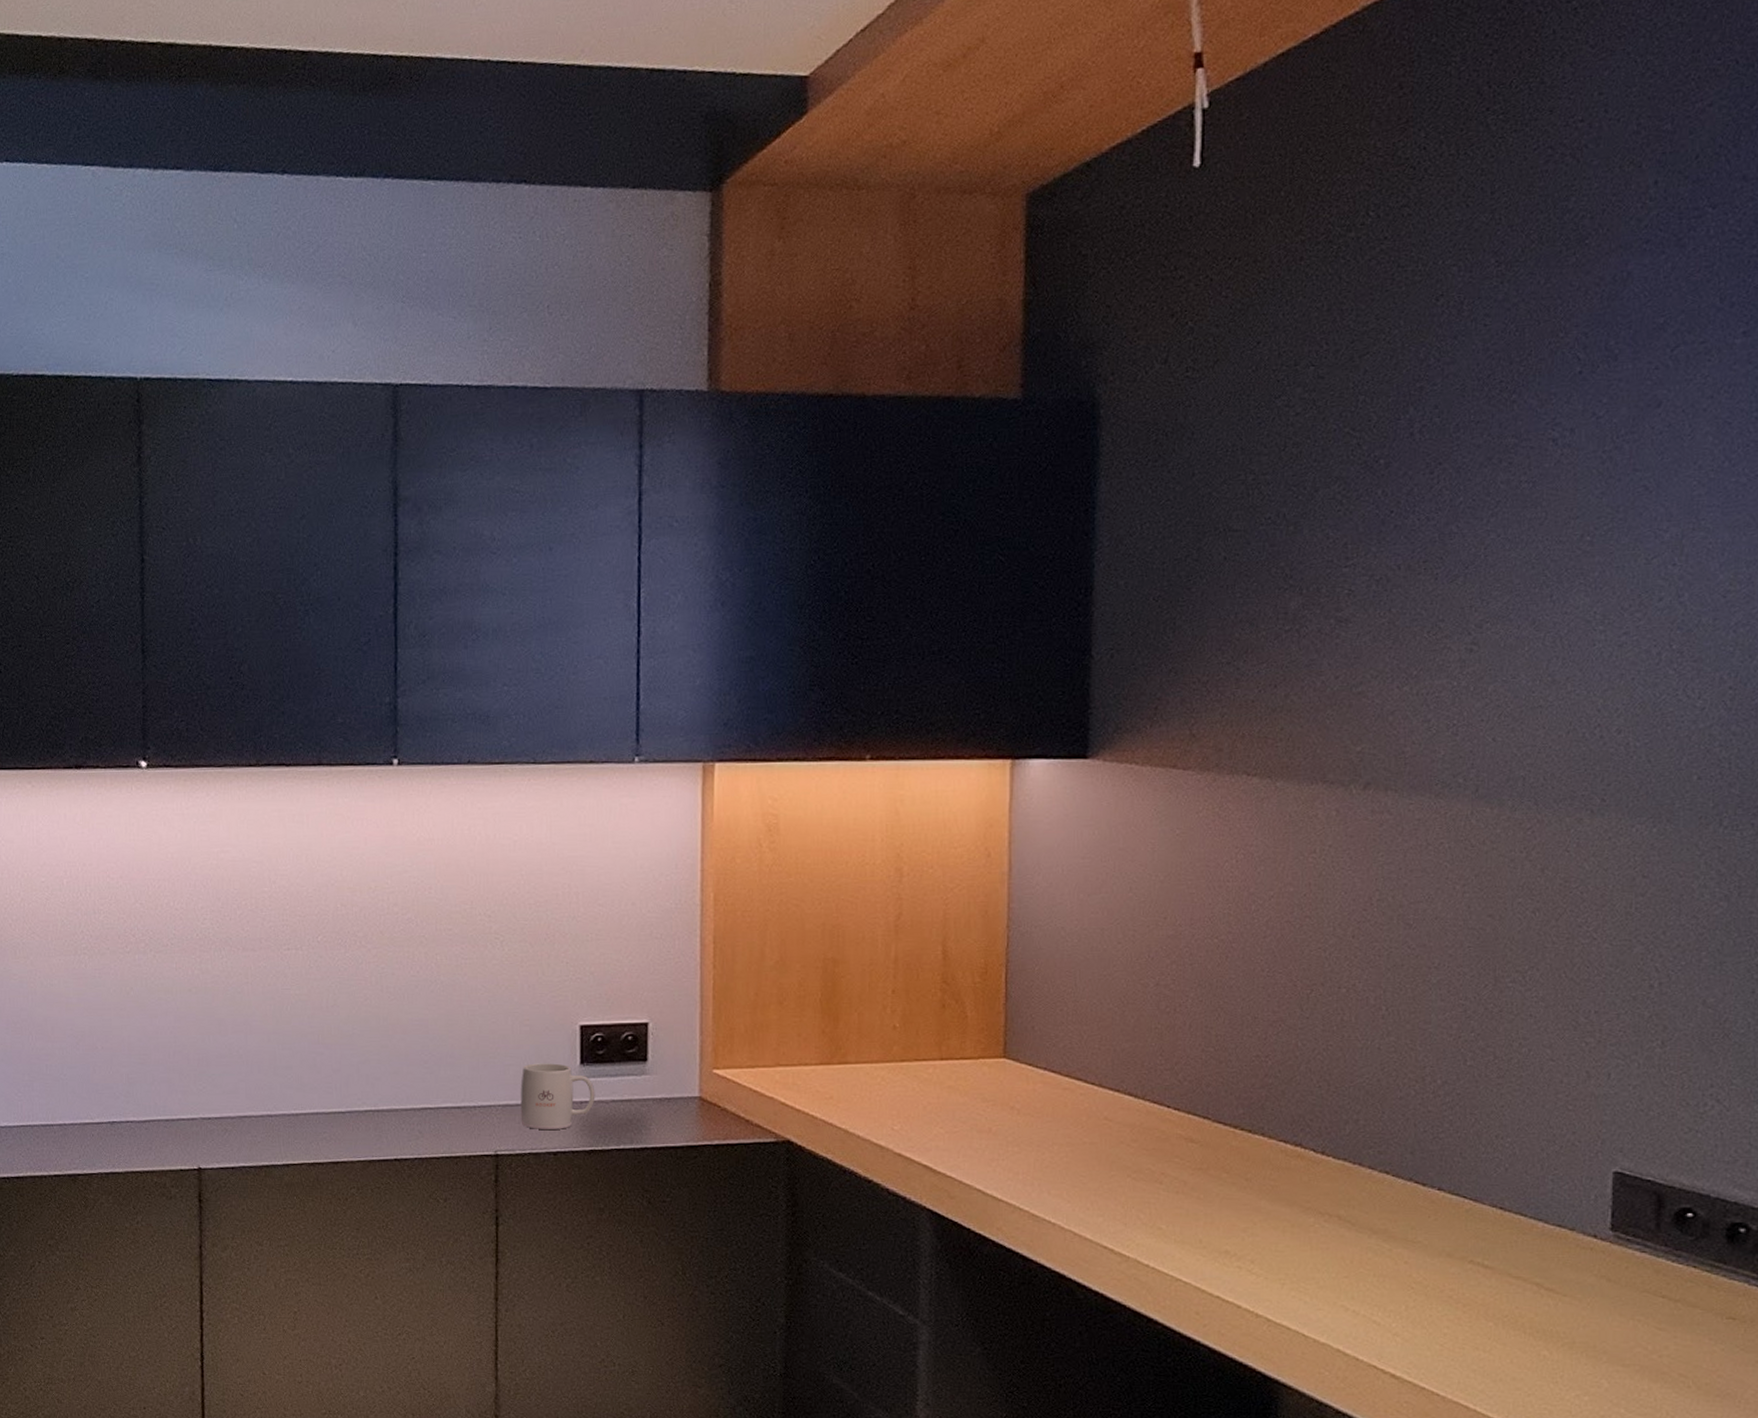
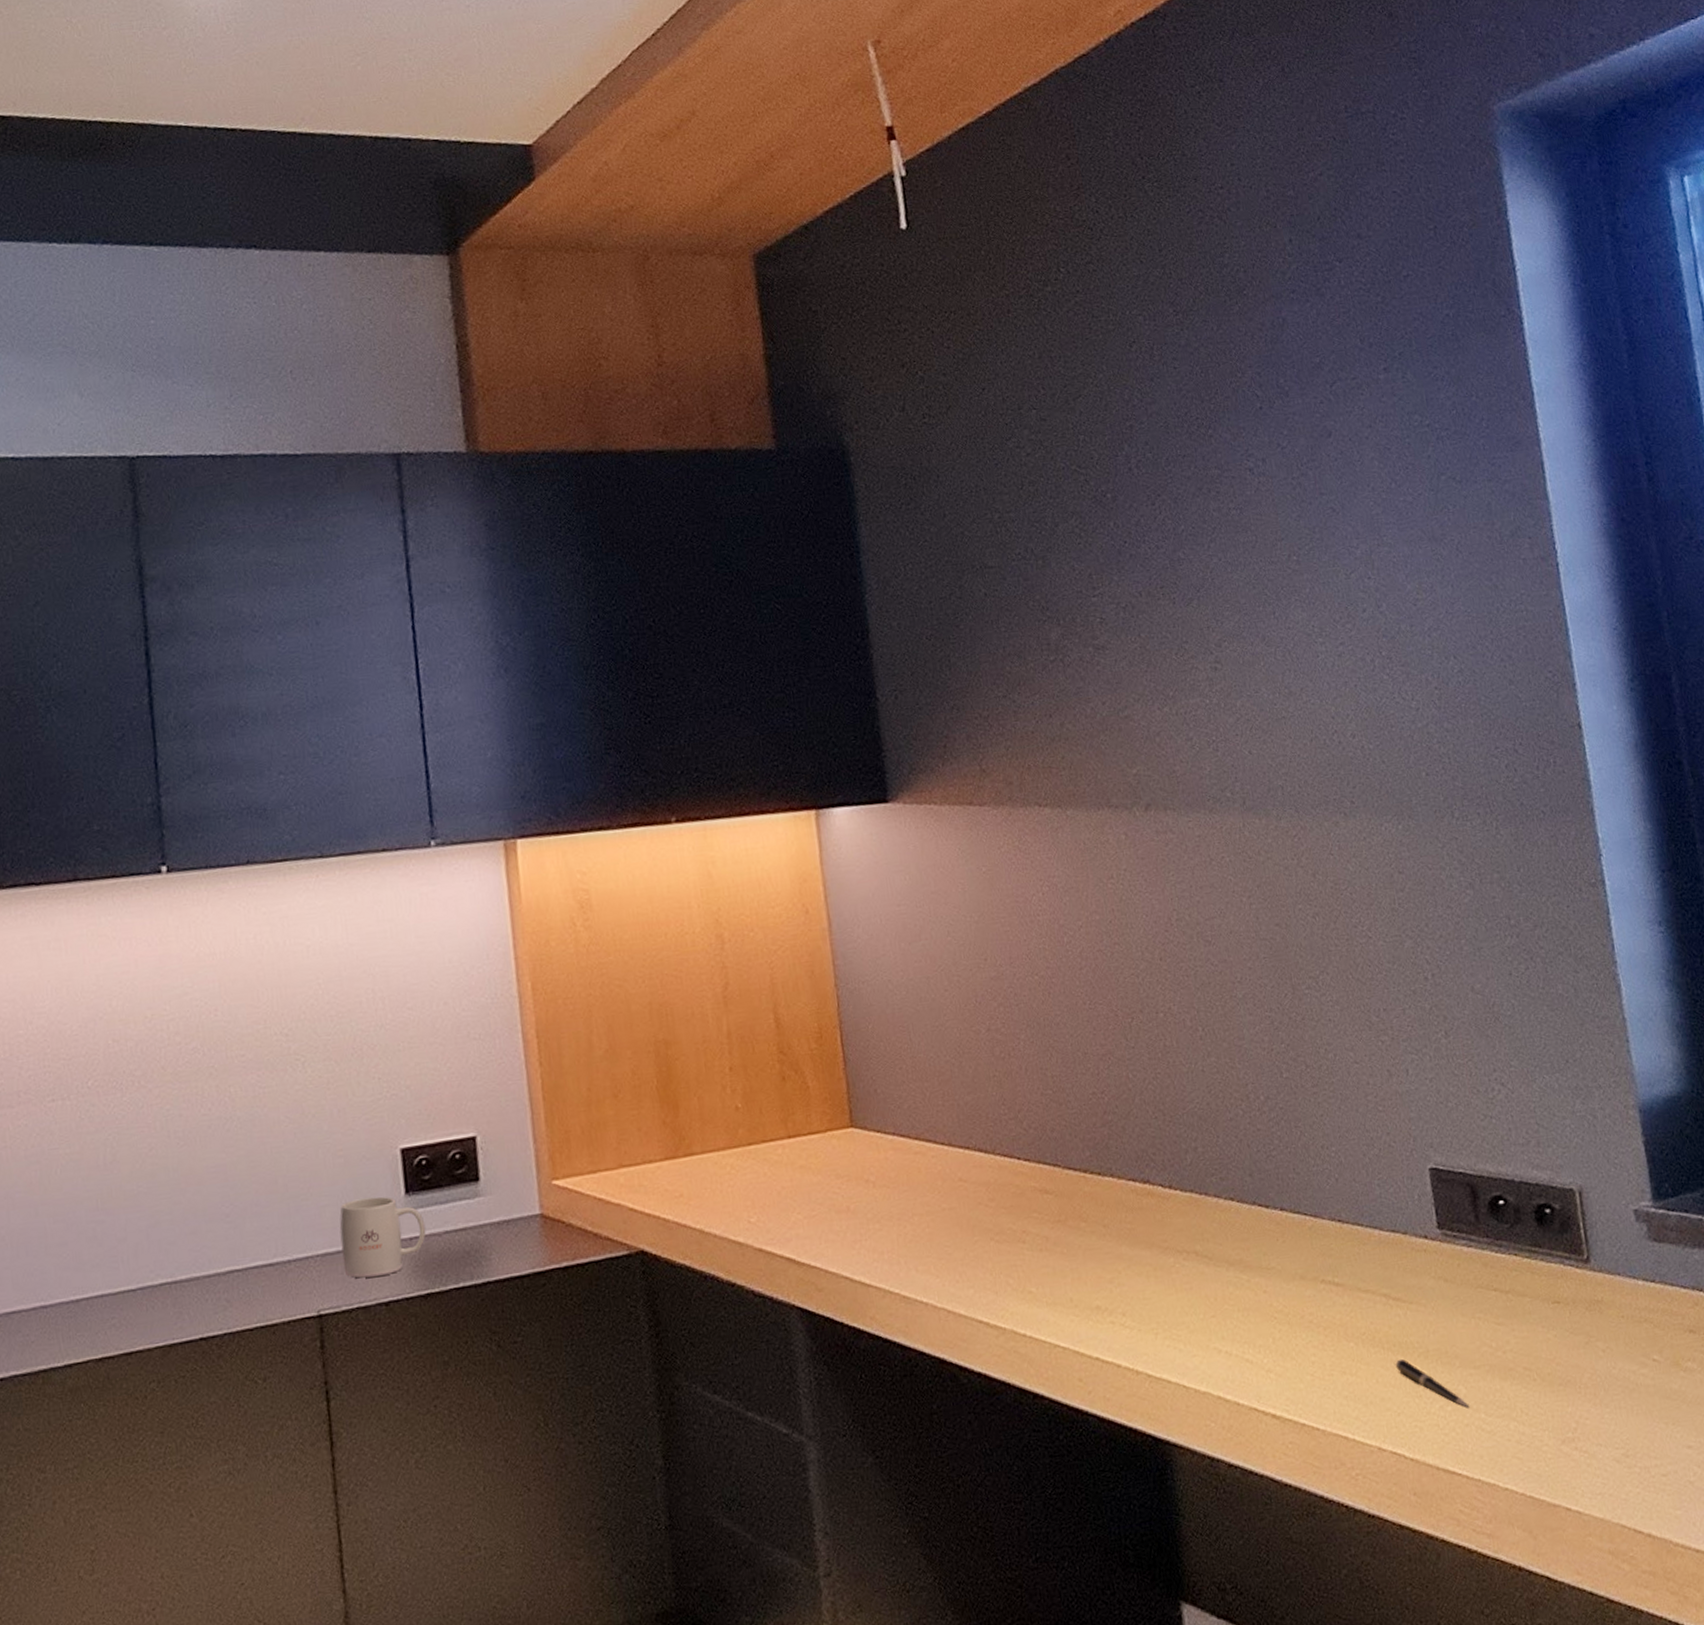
pen: none [1534,1345,1609,1401] -> present [1395,1358,1470,1409]

